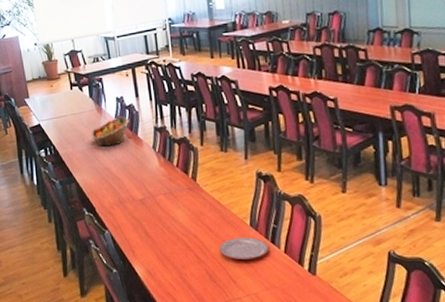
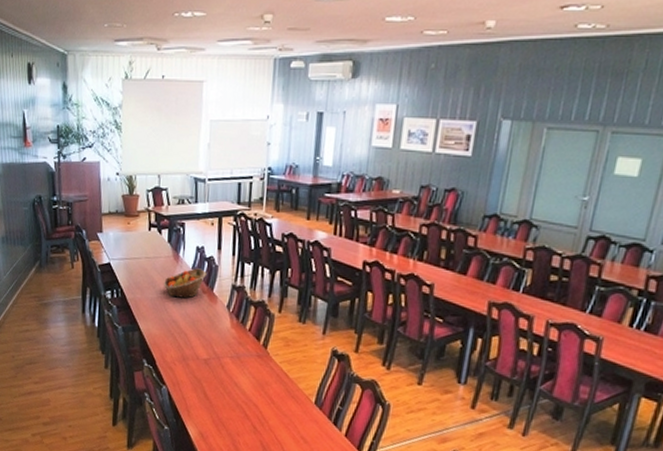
plate: present [219,237,269,259] -> none [278,413,330,438]

